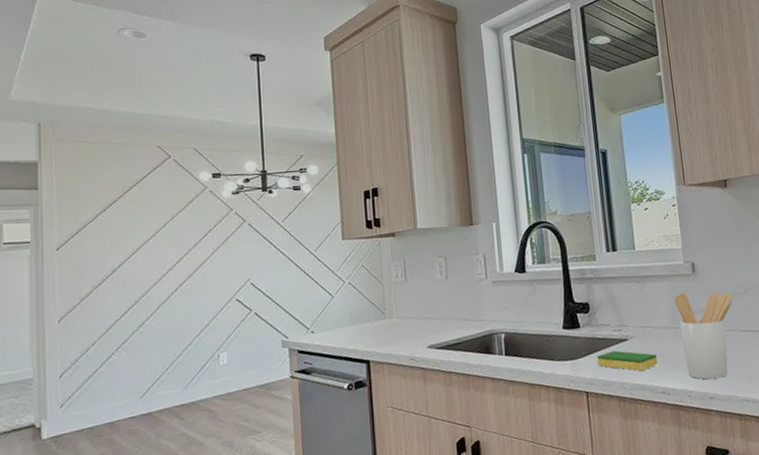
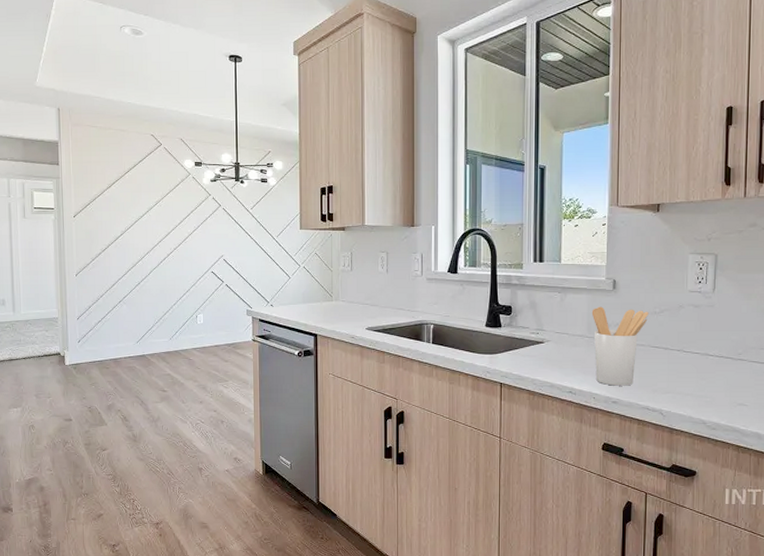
dish sponge: present [597,350,658,372] -> none [514,351,569,372]

